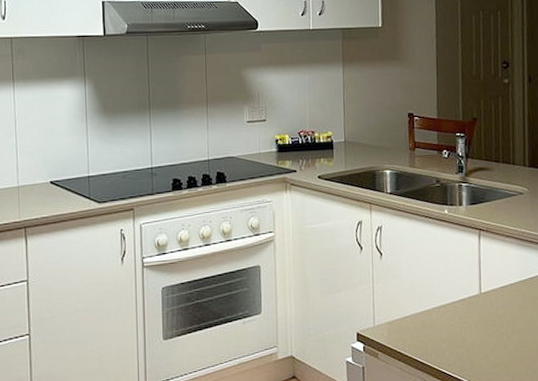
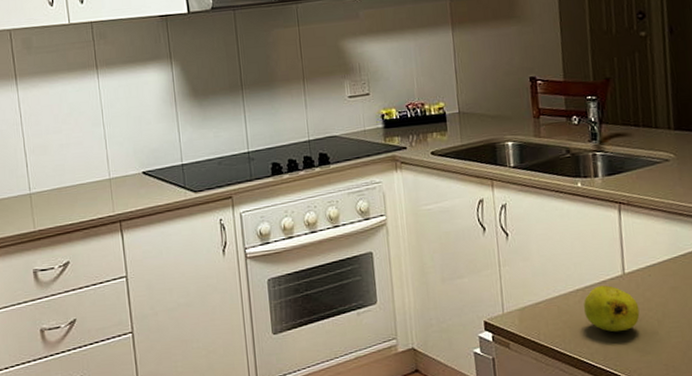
fruit: none [445,302,493,346] -> present [584,285,640,333]

